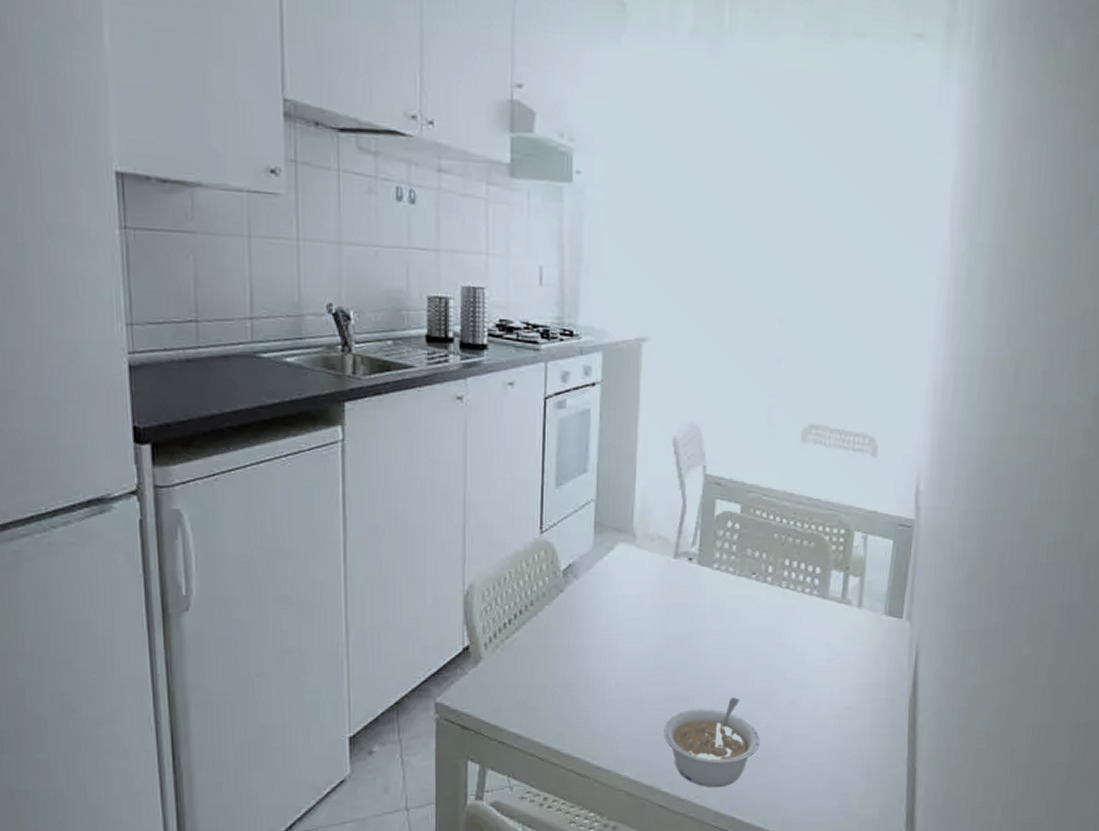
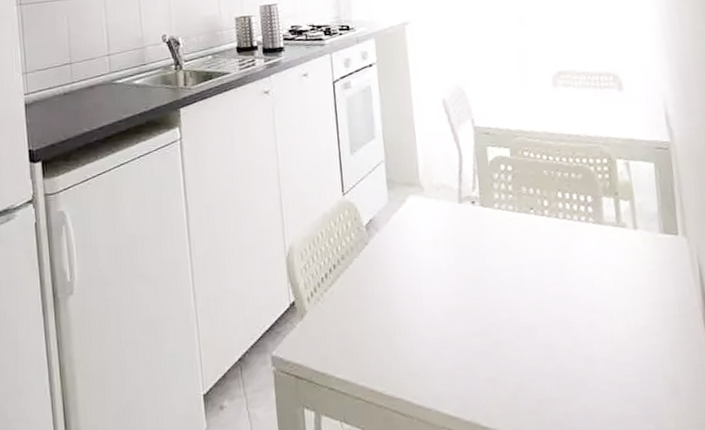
legume: present [663,697,760,788] -> none [473,326,566,419]

